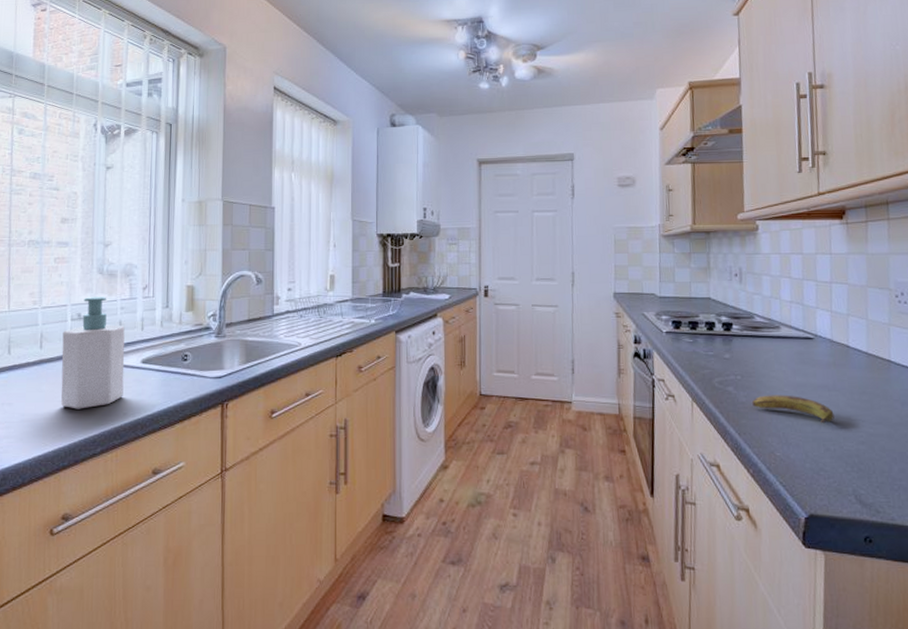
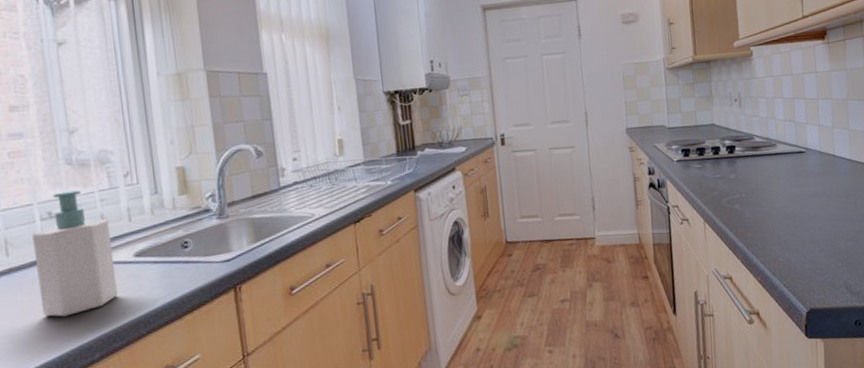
banana: present [751,395,834,424] -> none [756,205,826,228]

